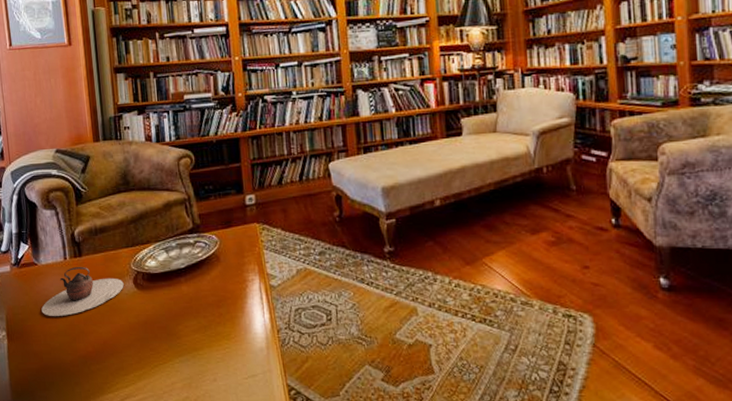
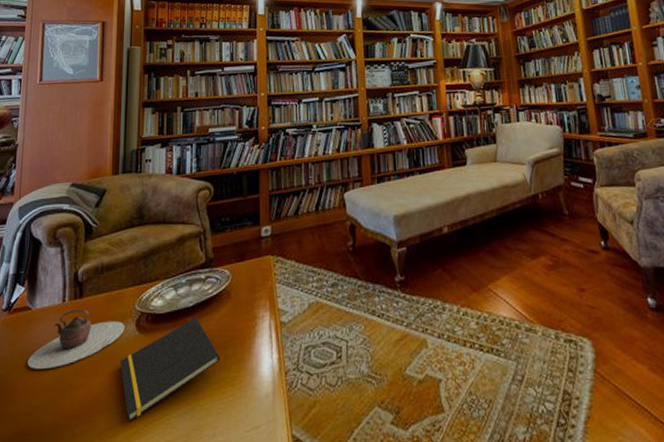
notepad: none [123,277,215,365] -> present [120,317,221,422]

